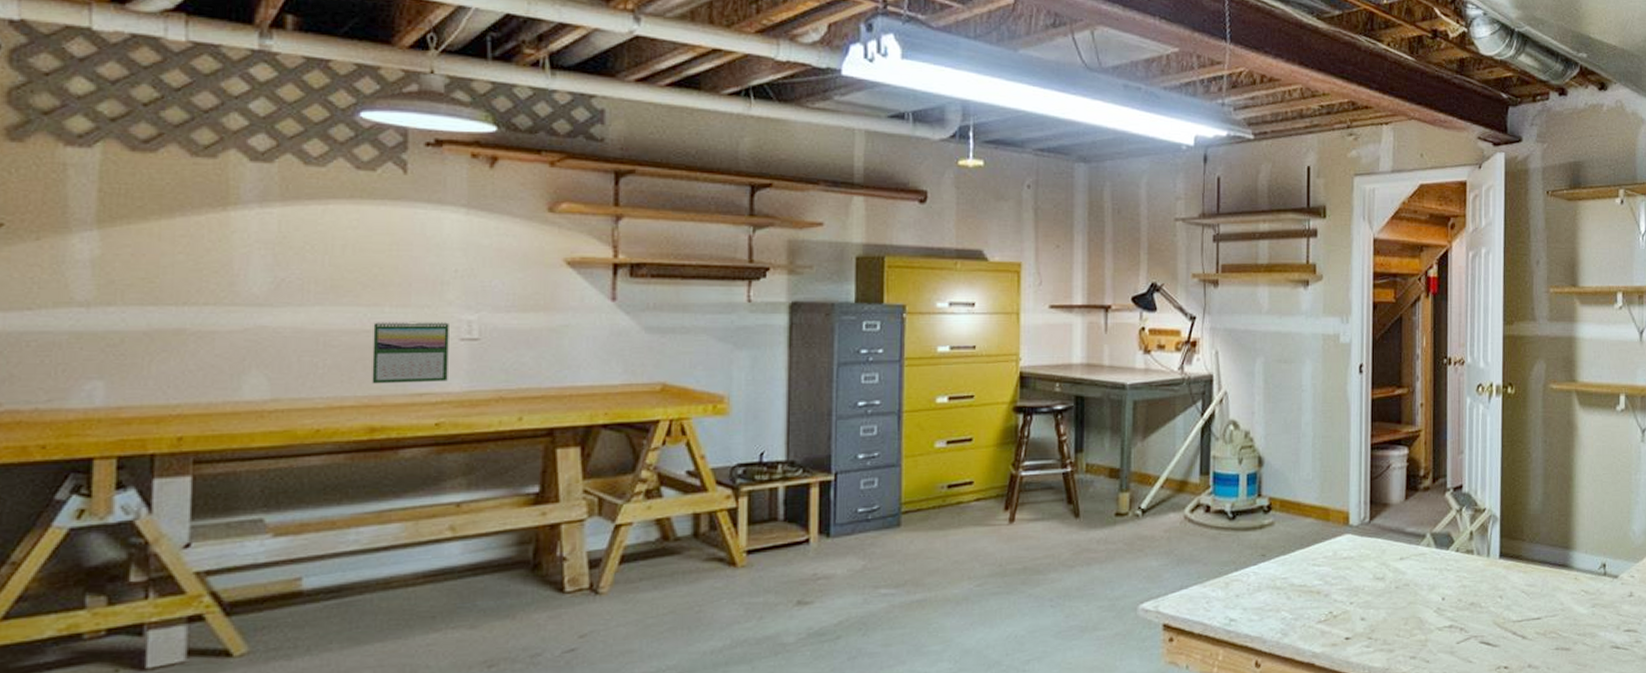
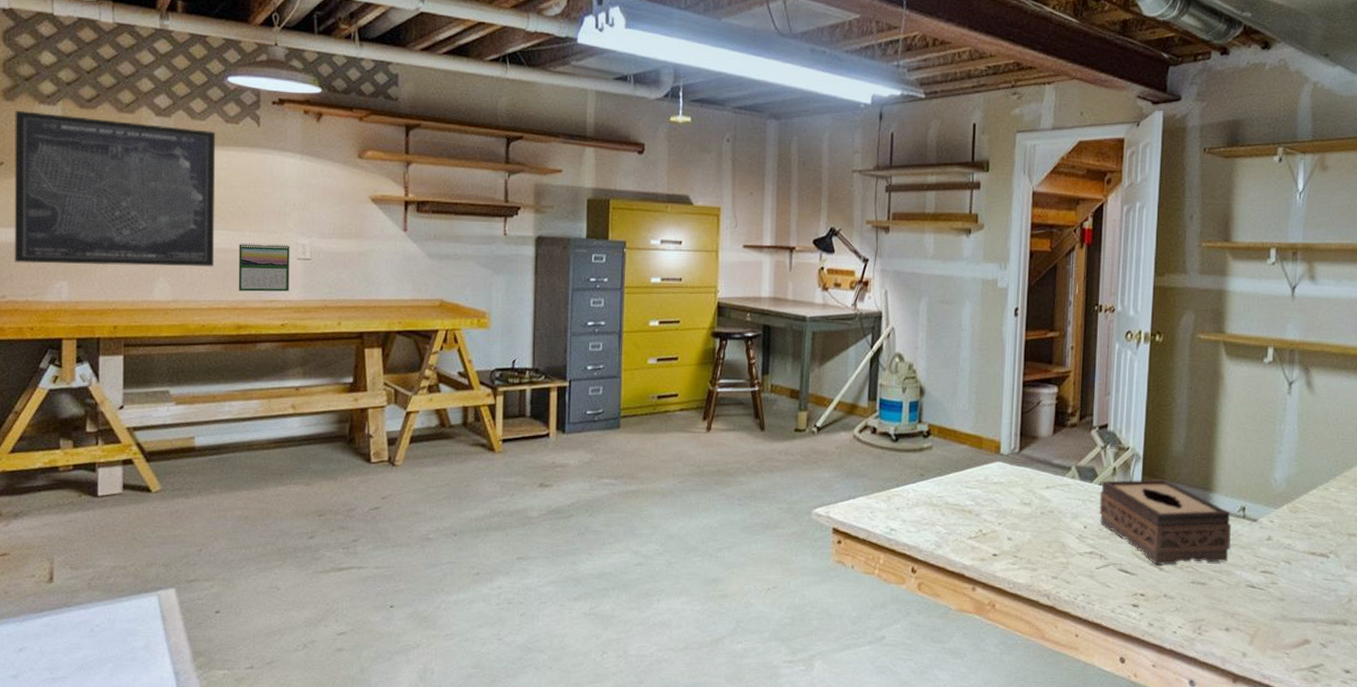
wall art: none [16,153,341,358] -> present [14,110,216,268]
tissue box: none [1457,541,1594,633] -> present [1099,479,1231,565]

